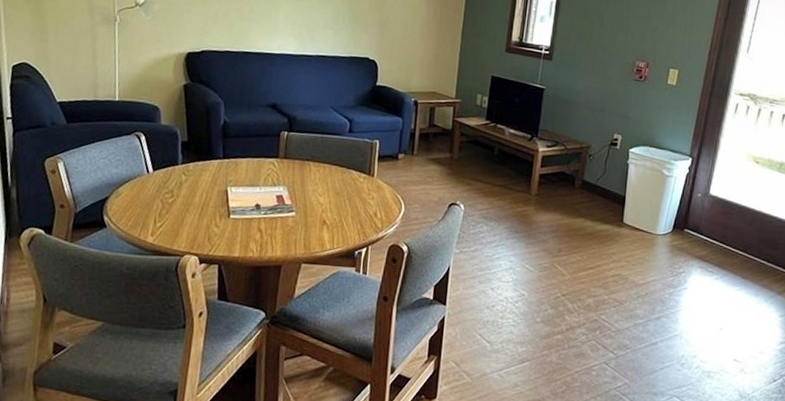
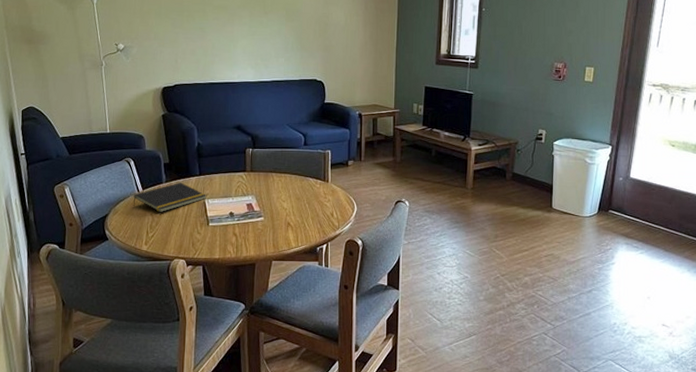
notepad: none [140,164,231,199] -> present [133,182,207,212]

